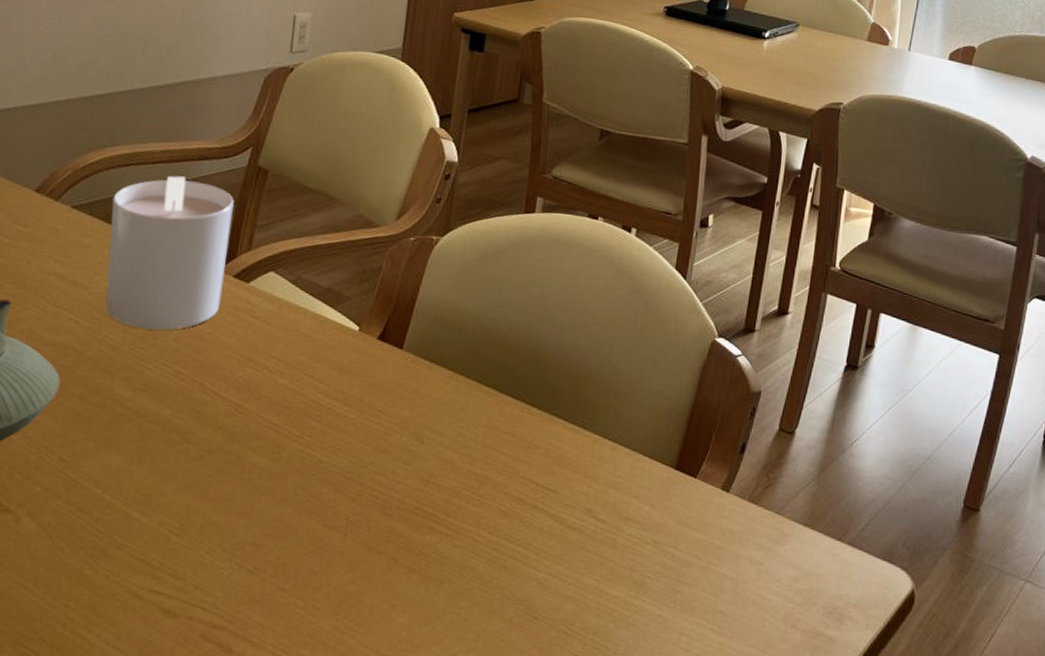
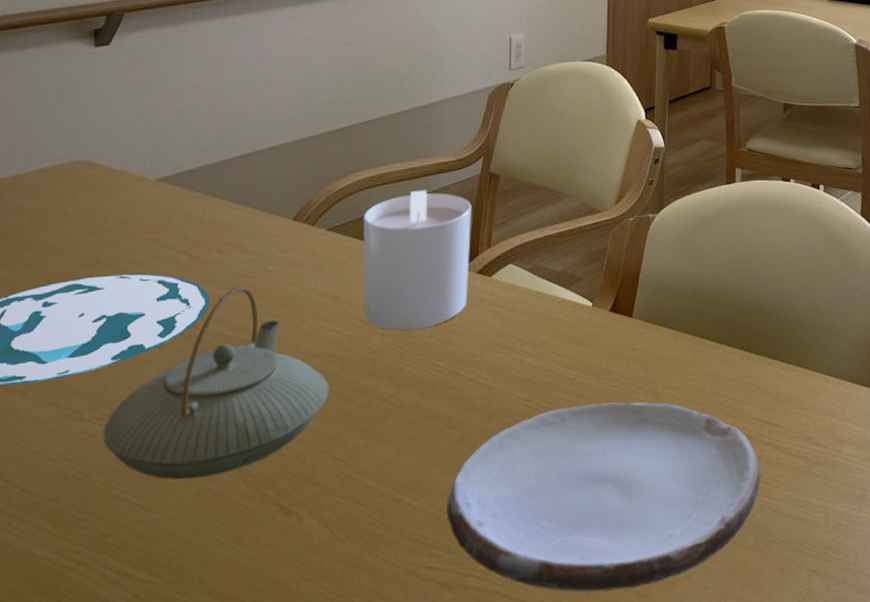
plate: none [177,438,529,646] -> present [446,402,760,592]

